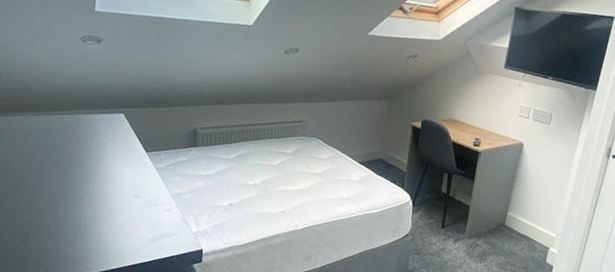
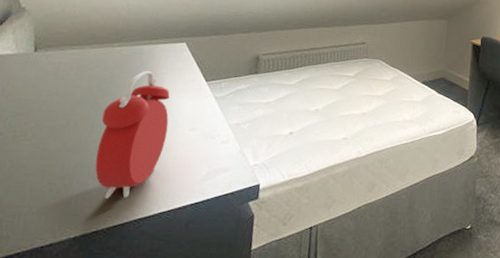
alarm clock: none [48,140,114,255] -> present [95,71,170,199]

